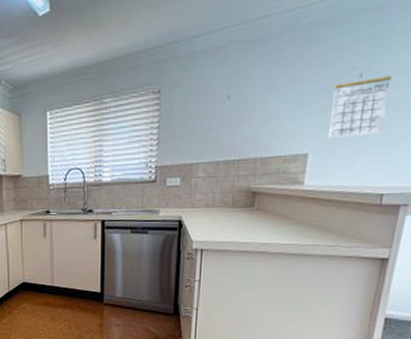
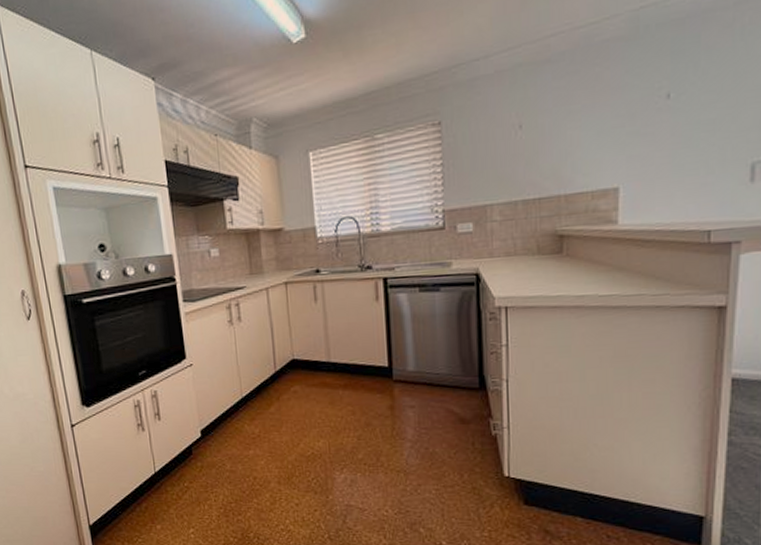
calendar: present [327,75,392,139] -> none [638,94,703,170]

